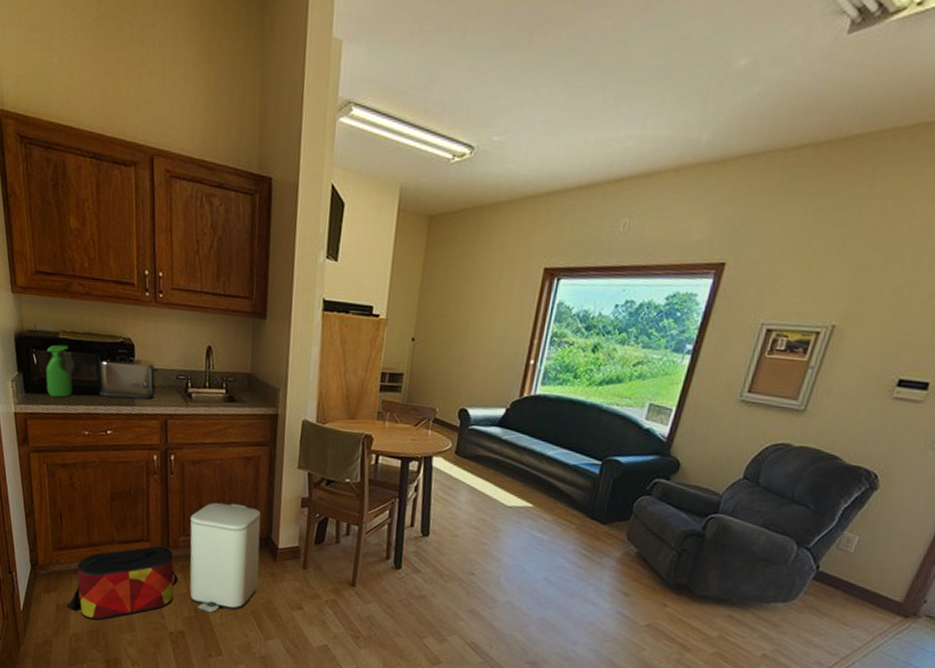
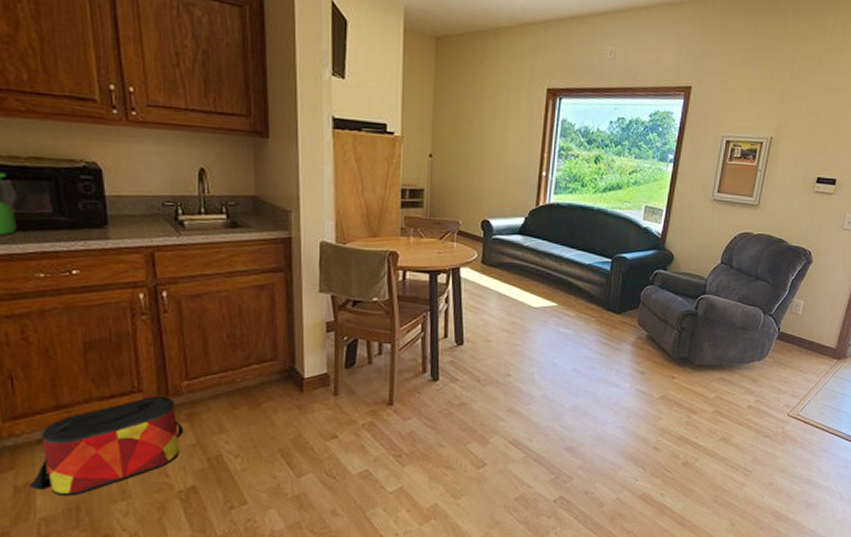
toaster: present [97,358,159,399] -> none [50,184,138,232]
pedal bin: present [189,502,261,613] -> none [193,336,283,461]

